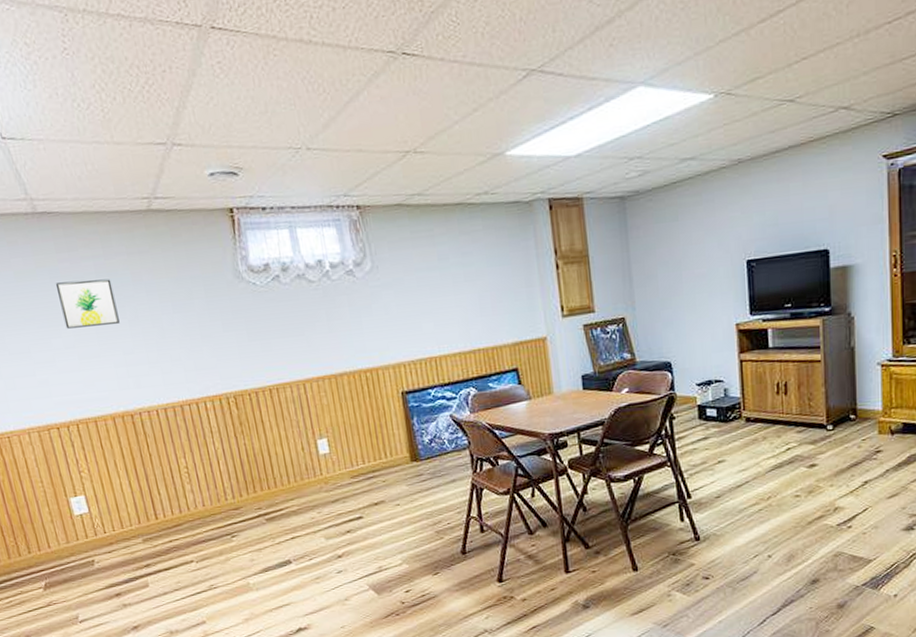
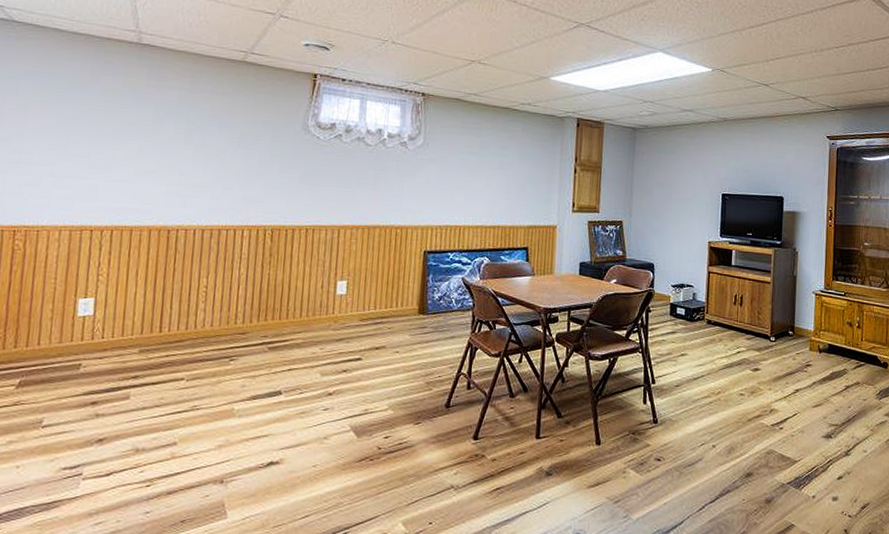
wall art: present [55,279,120,329] -> none [132,104,190,149]

